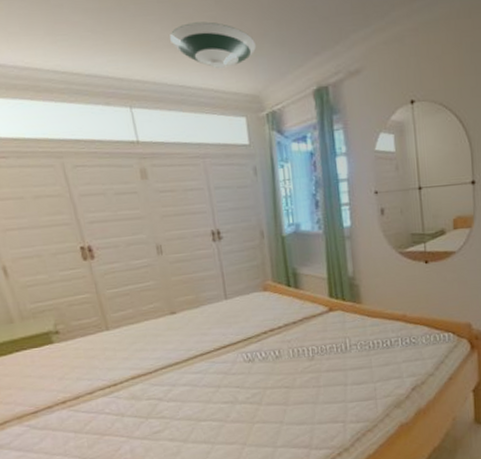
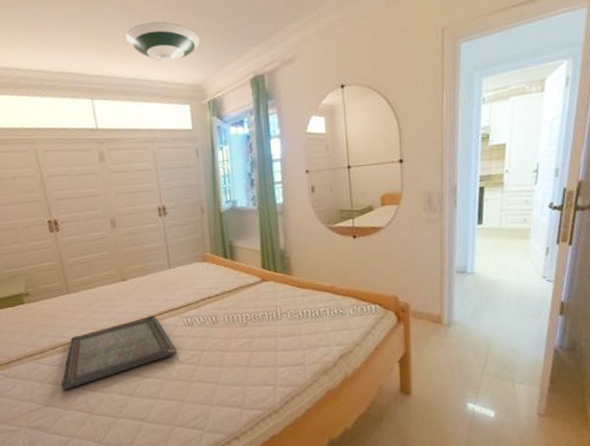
serving tray: none [101,352,236,441] -> present [61,316,177,391]

